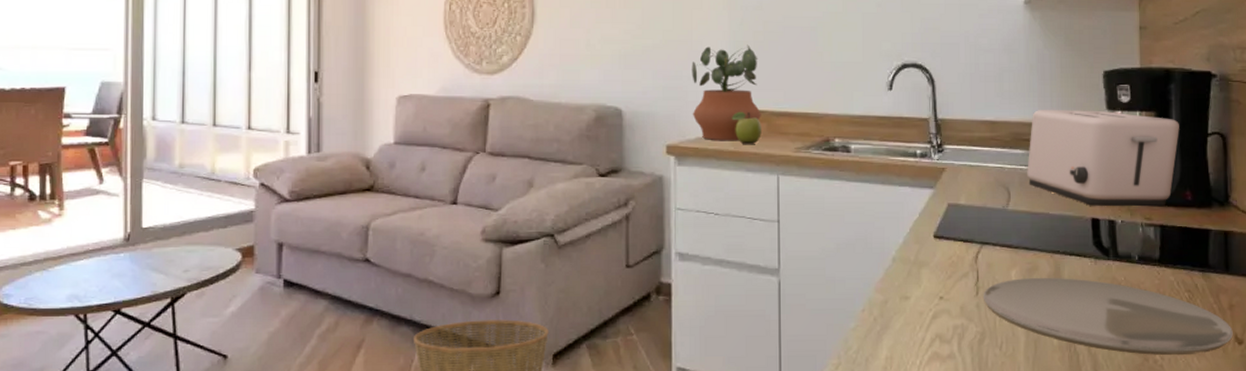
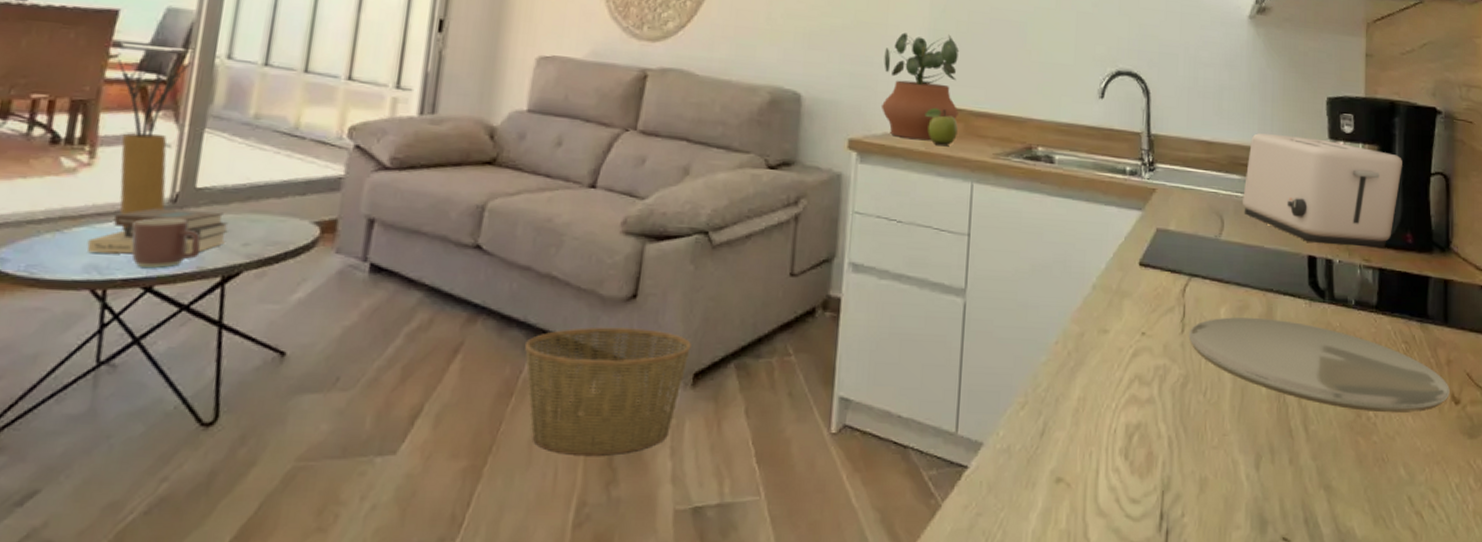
books: none [67,246,171,286] -> present [86,208,228,254]
vase: none [69,118,126,266] -> present [117,52,192,230]
mug: none [99,253,153,294] -> present [131,217,201,268]

